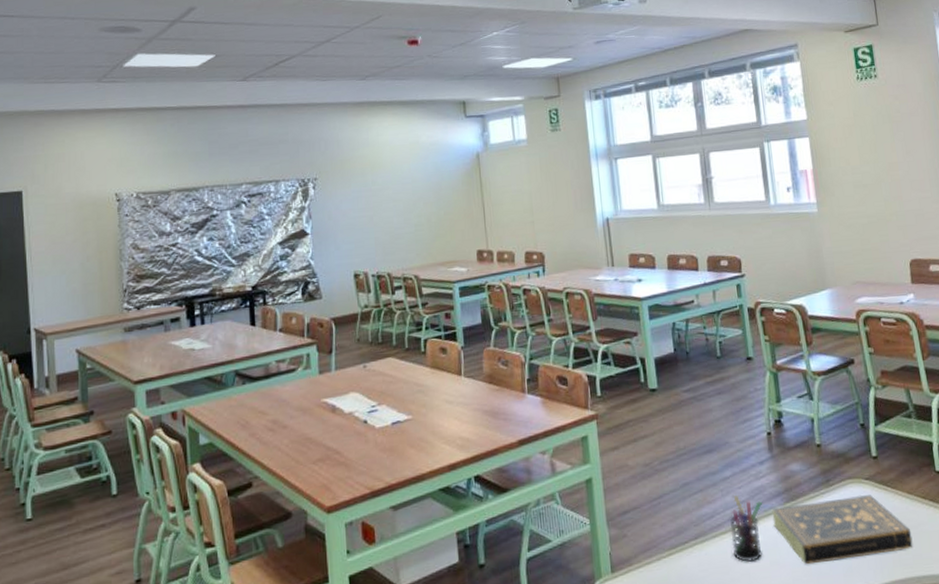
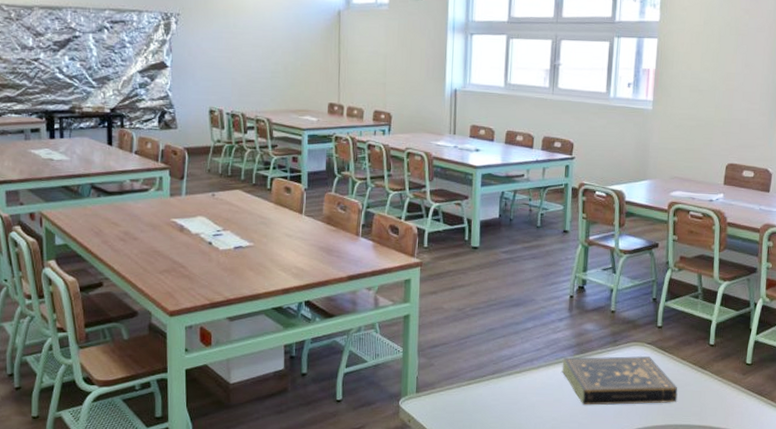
pen holder: present [729,495,763,563] -> none [523,344,555,397]

